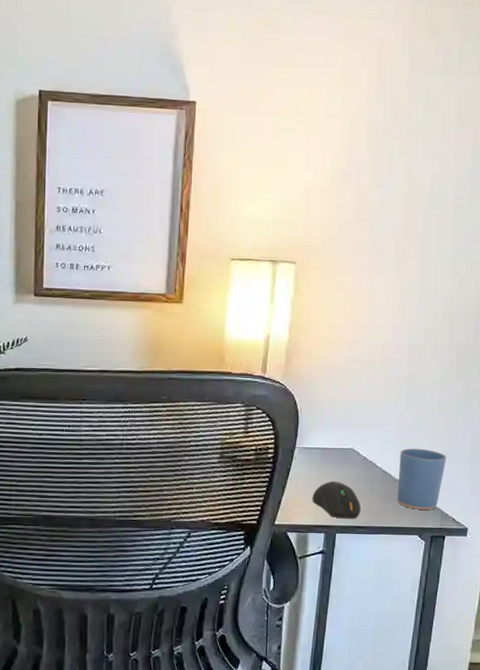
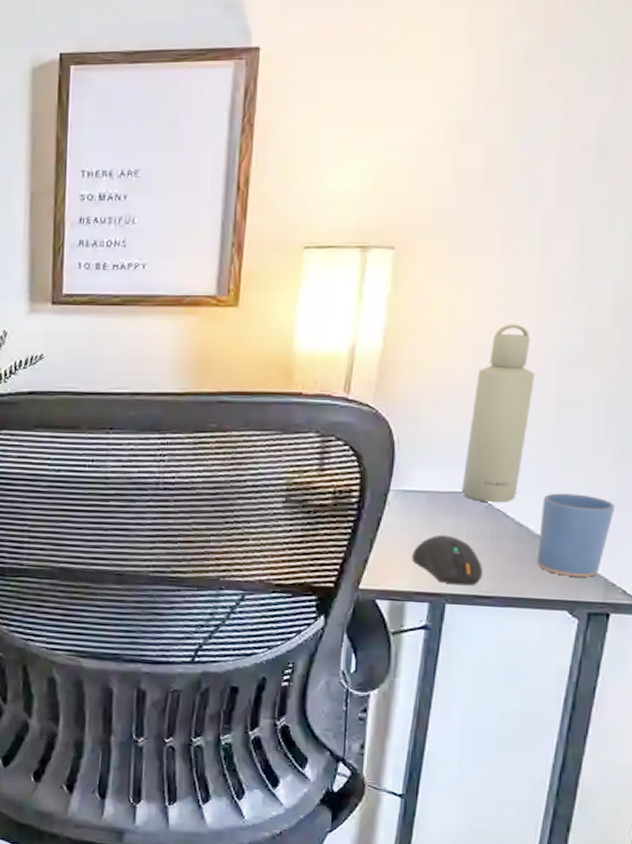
bottle: none [345,323,393,457] -> present [461,323,535,504]

